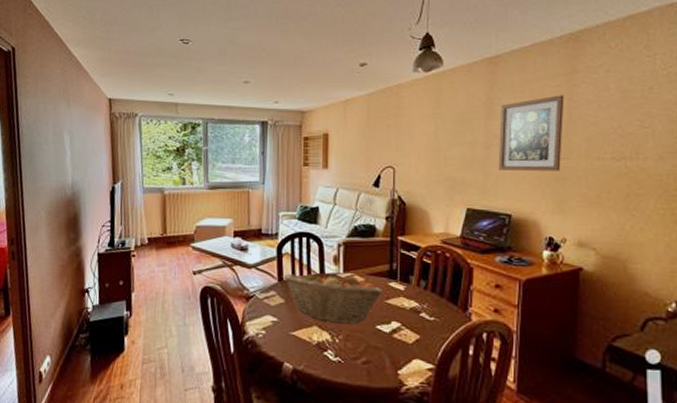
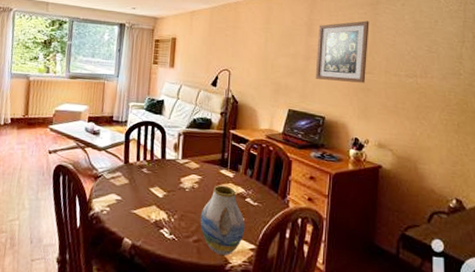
fruit basket: present [282,271,383,324] -> none [128,157,215,206]
vase: none [368,300,421,377] -> present [200,185,245,255]

